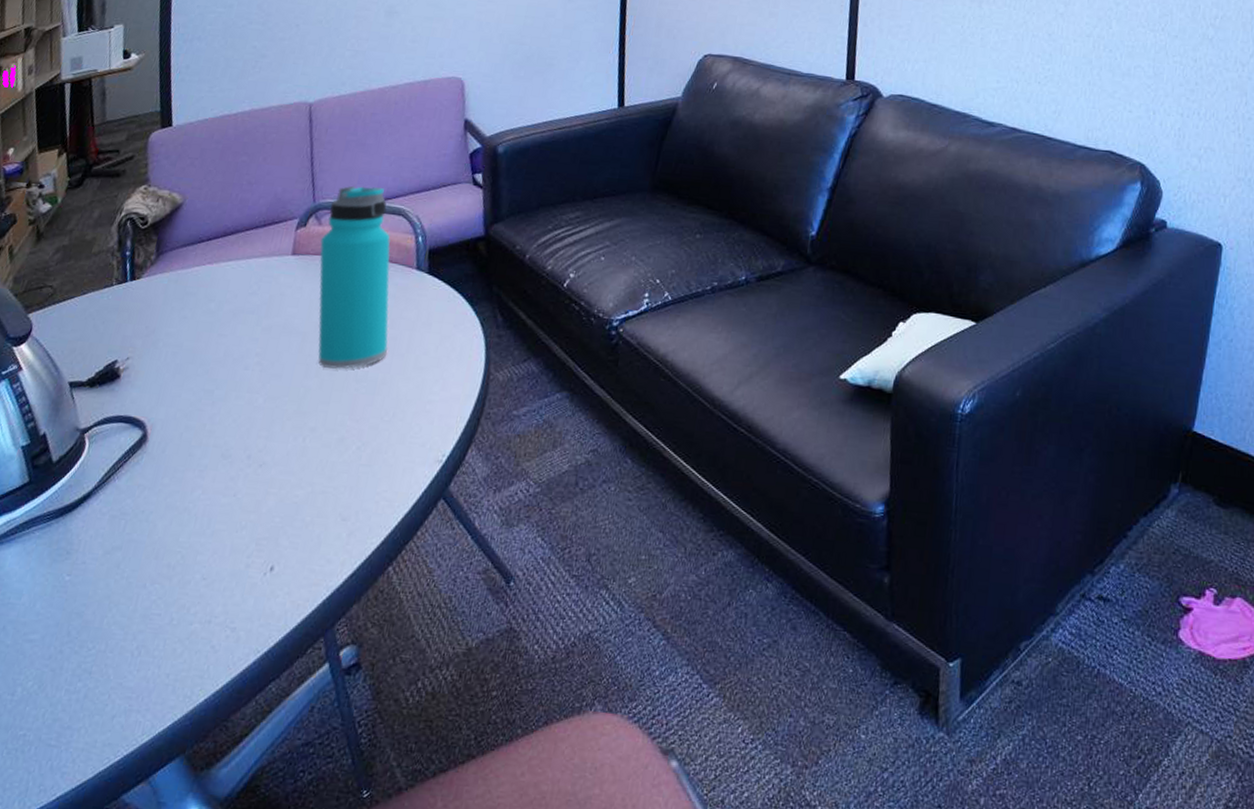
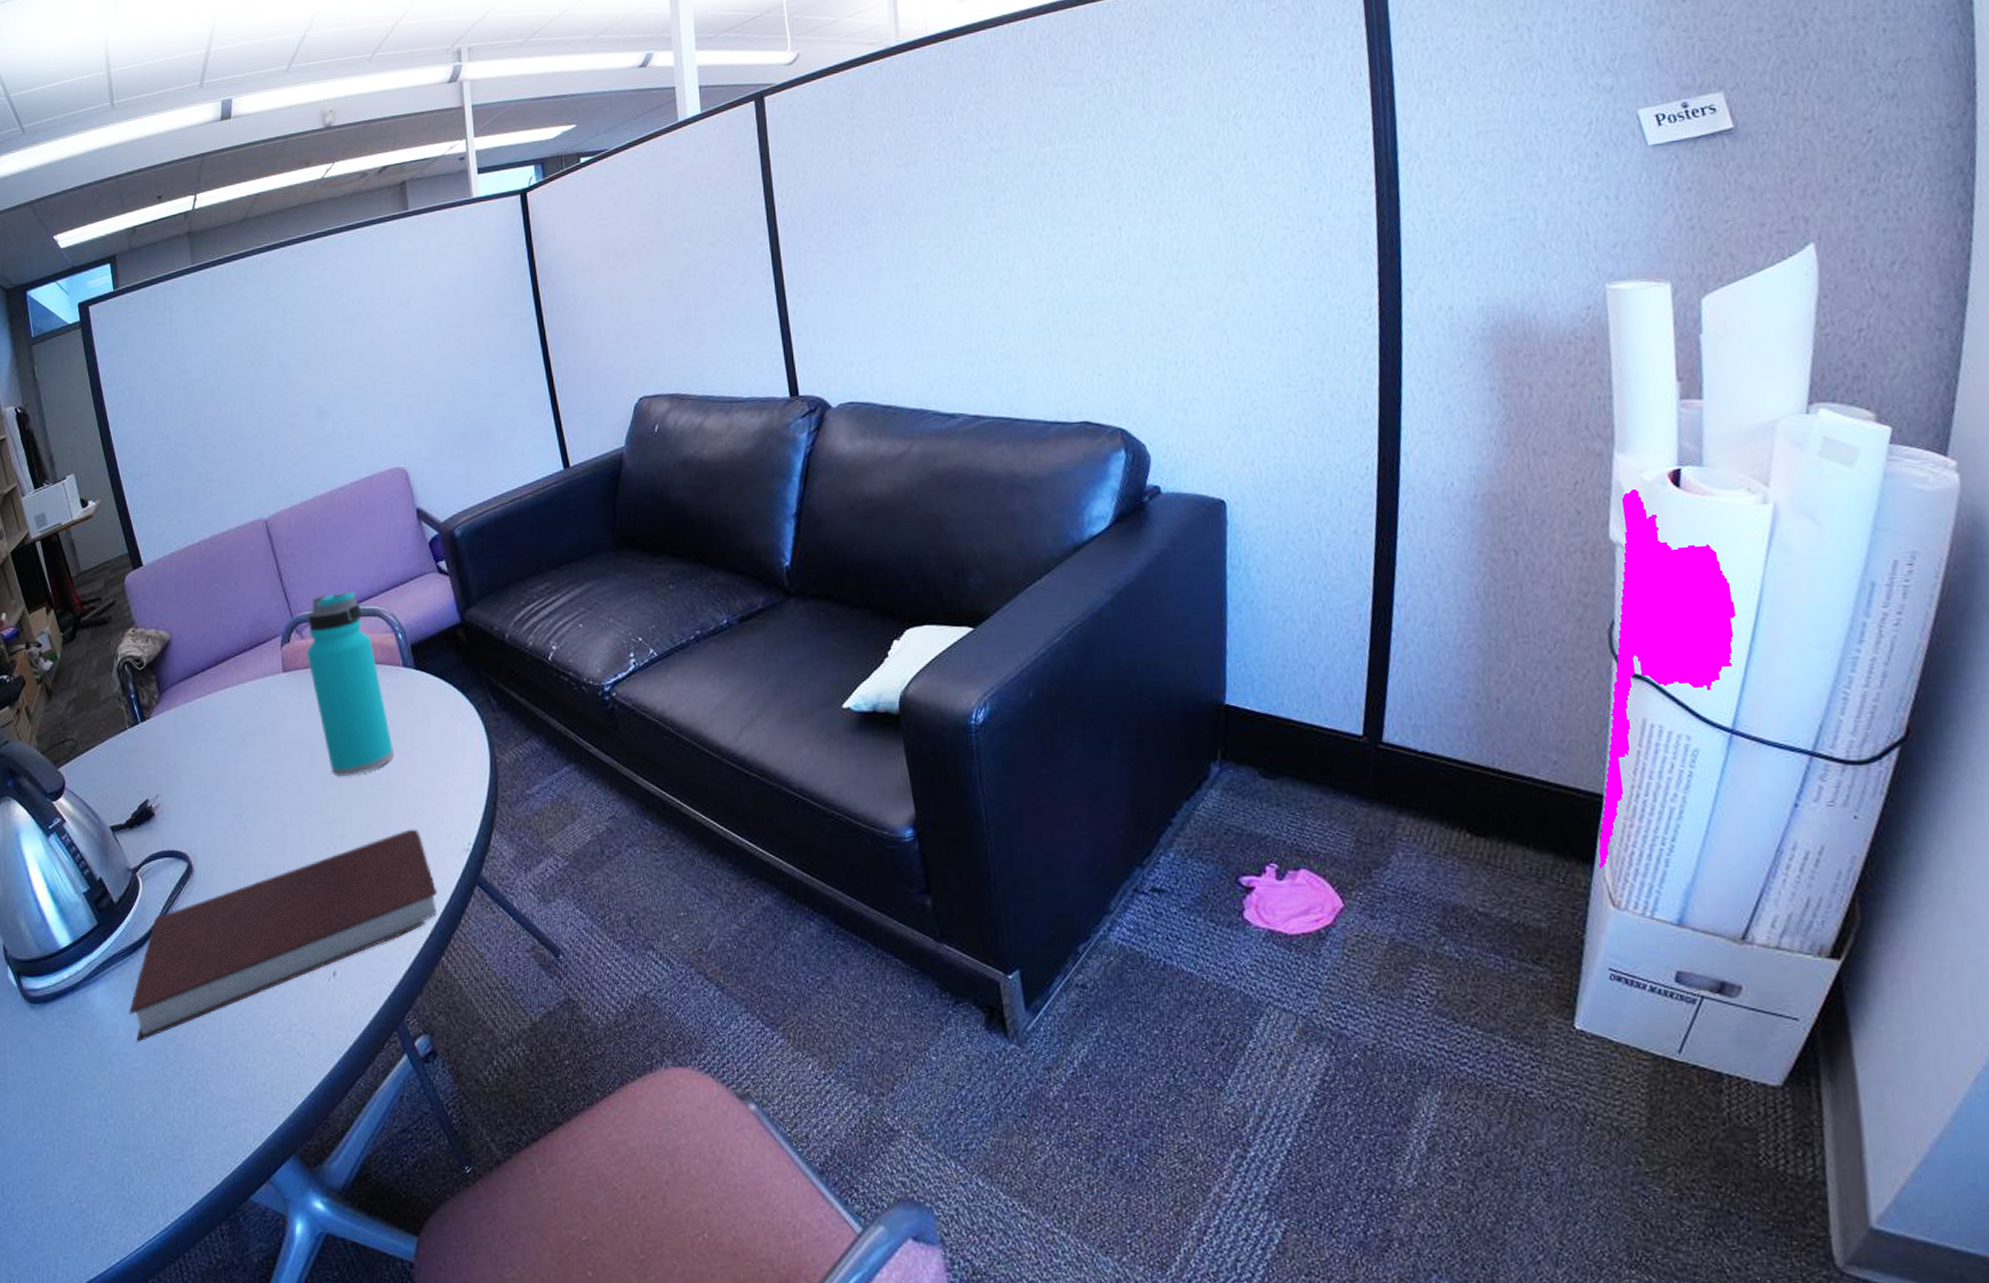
notebook: none [38,431,400,613] -> present [129,829,437,1042]

